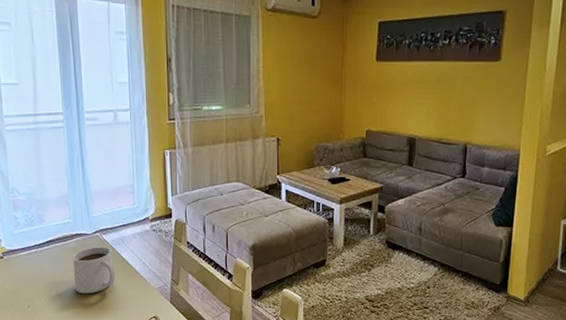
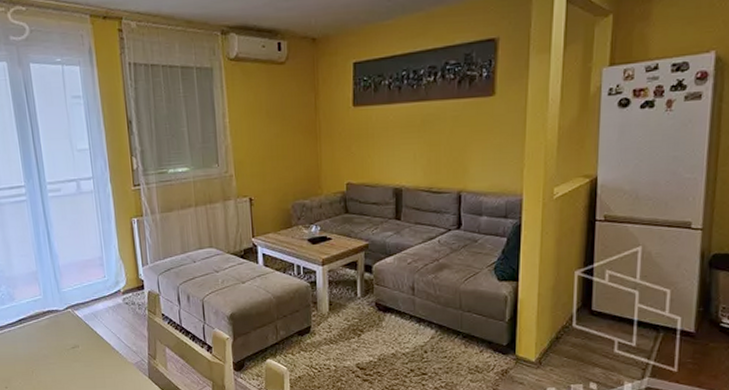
mug: present [73,247,116,293] -> none [47,323,91,372]

